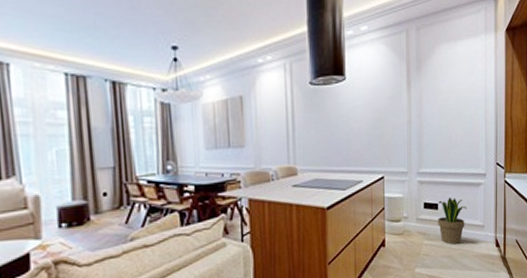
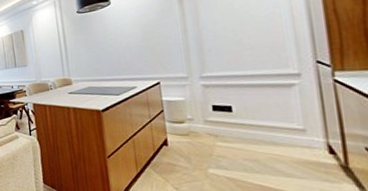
potted plant: present [438,197,467,245] -> none [231,99,276,148]

